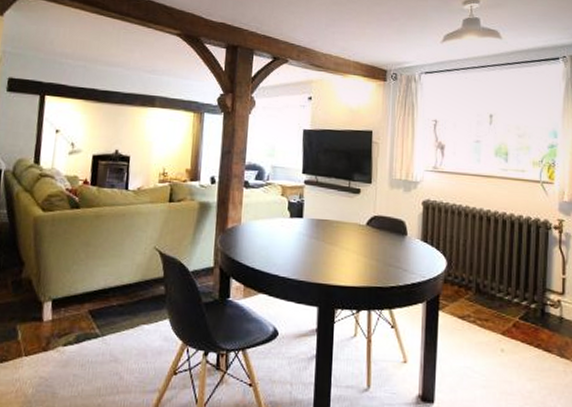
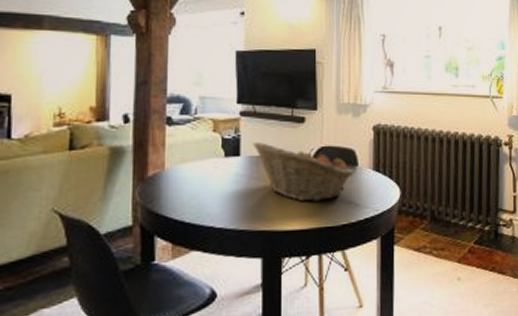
fruit basket: none [314,206,403,264] -> present [252,141,354,202]

